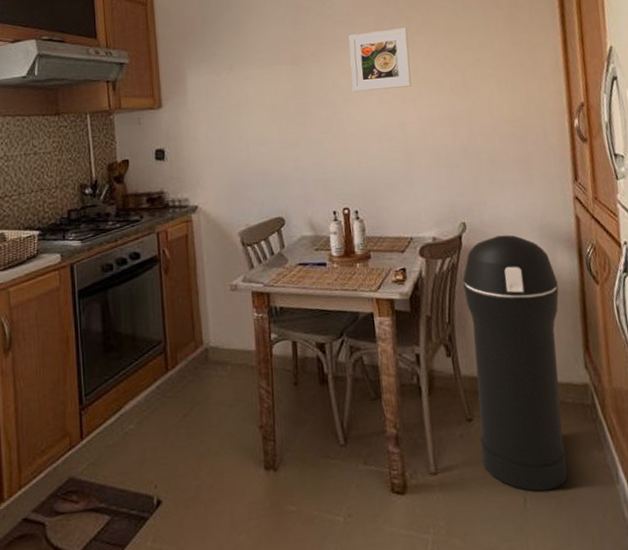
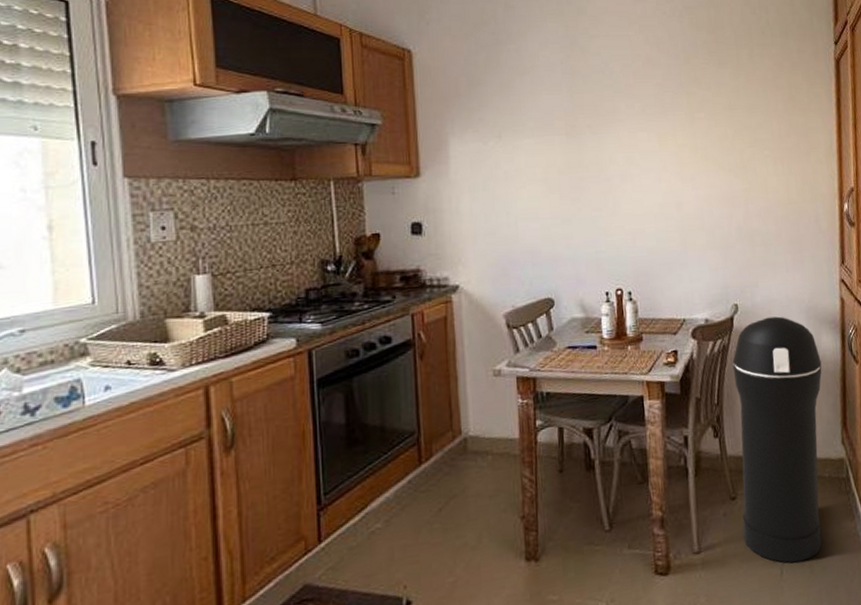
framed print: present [348,28,412,92] -> none [628,103,691,167]

